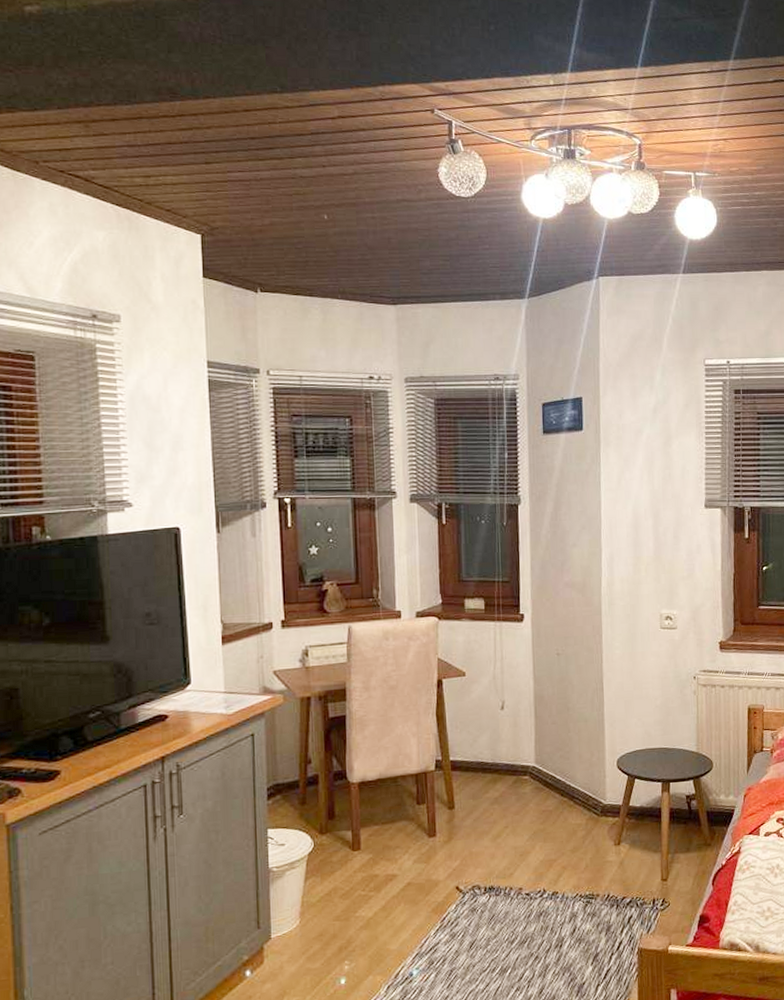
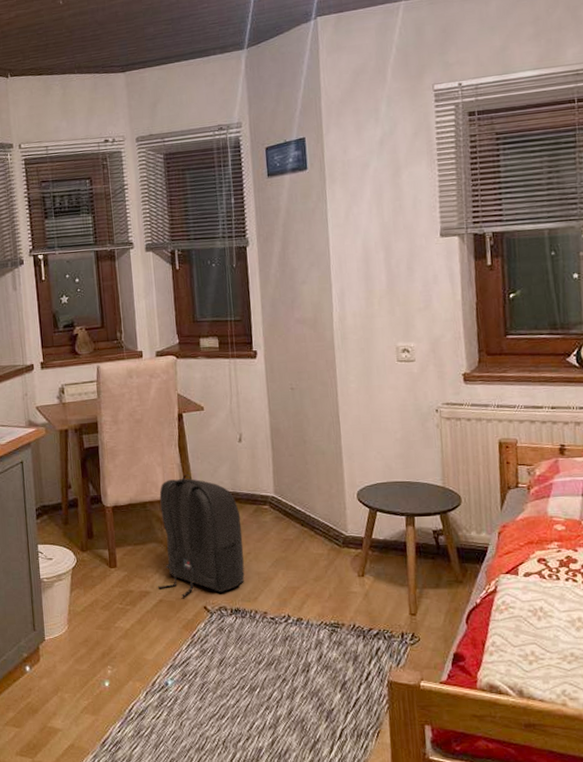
backpack: none [406,745,501,878] -> present [158,474,245,597]

